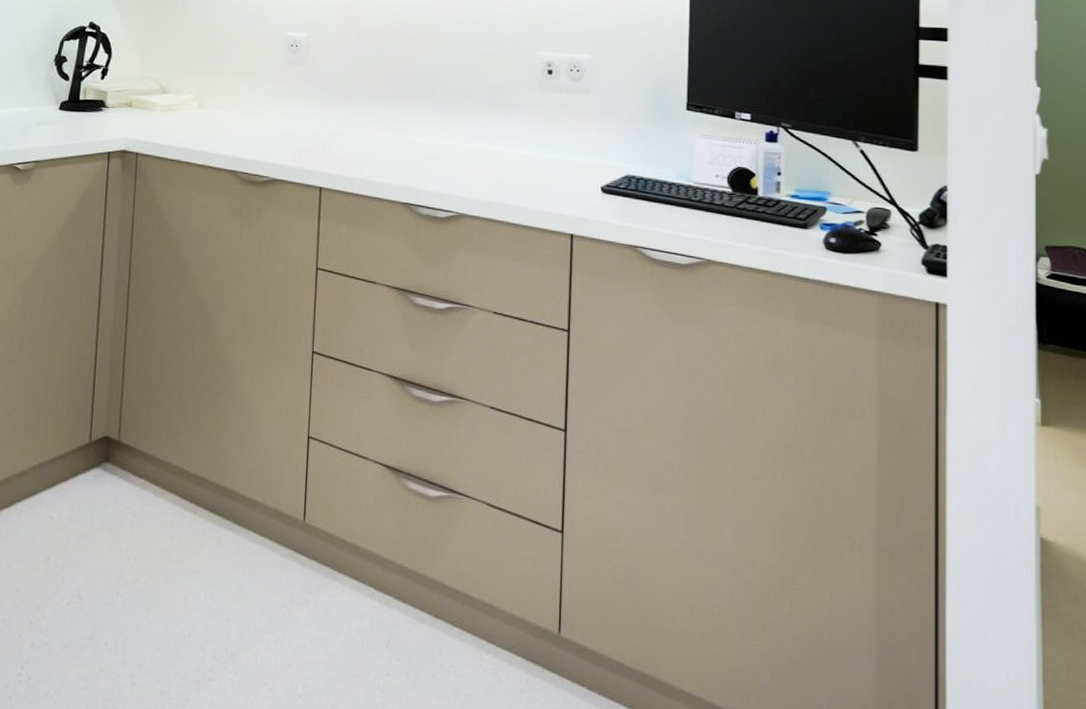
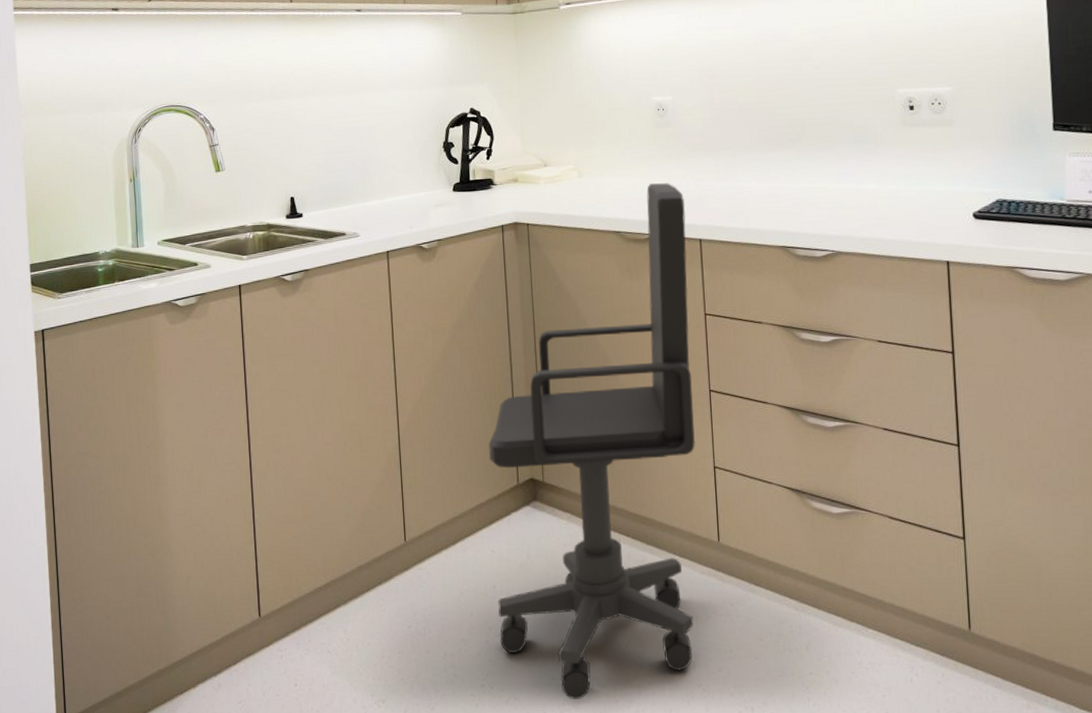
office chair: none [46,123,309,696] -> present [488,183,696,700]

